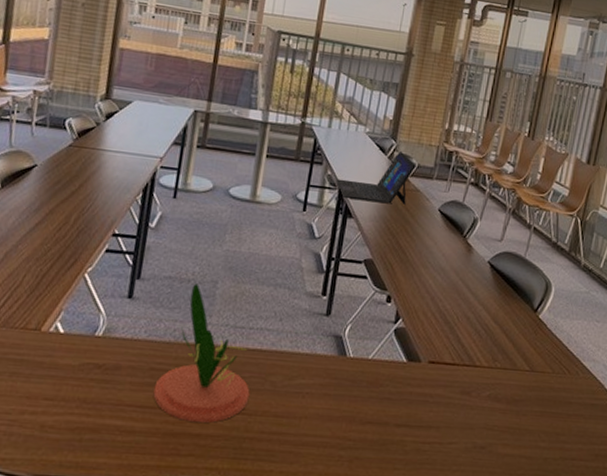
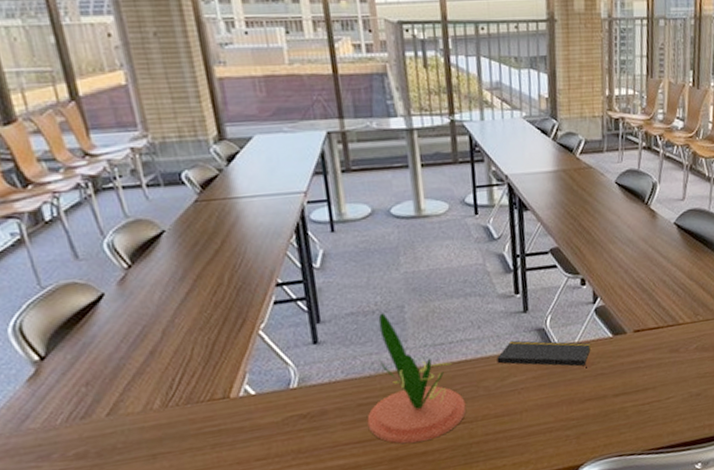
notepad: none [289,341,384,389] -> present [496,340,592,369]
laptop: present [336,150,416,206] -> none [502,129,584,191]

